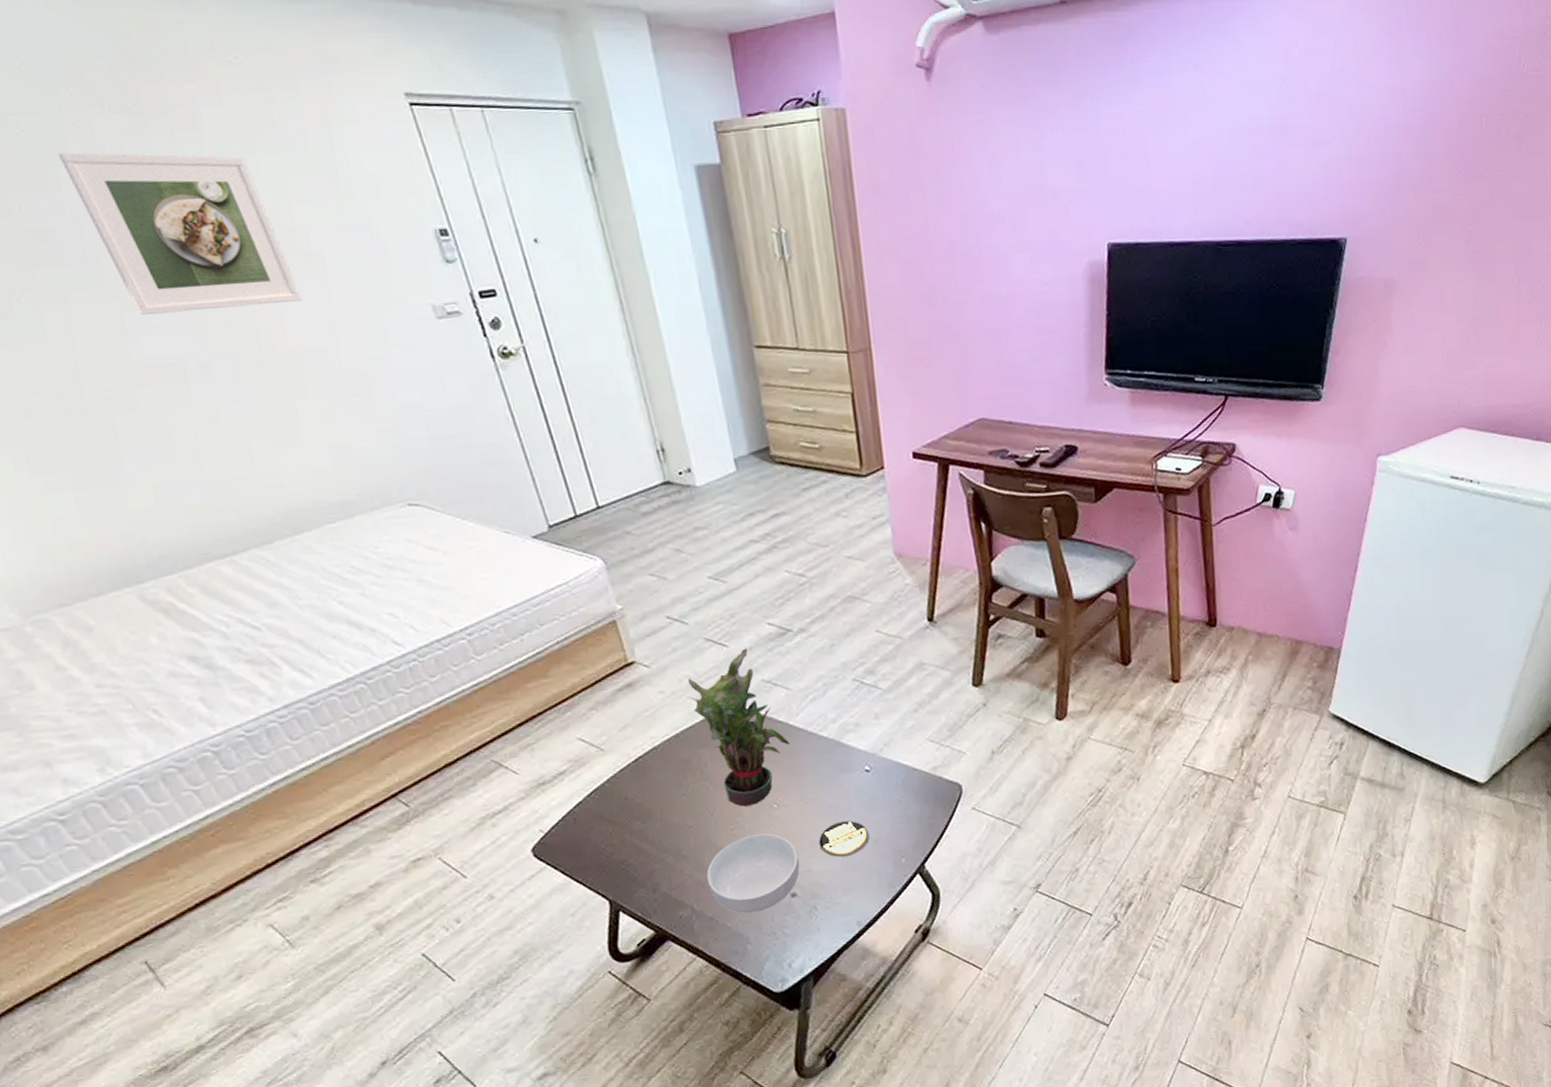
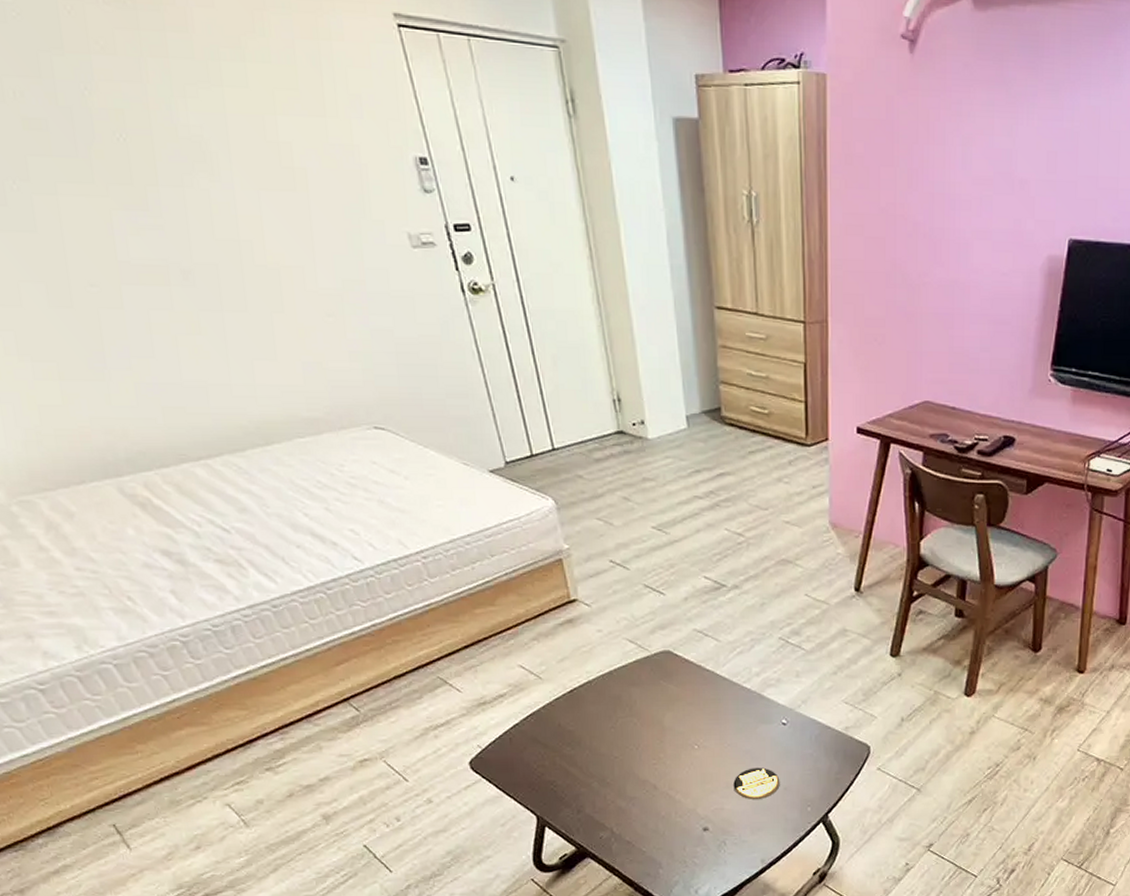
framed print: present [59,152,303,315] -> none [53,41,284,217]
potted plant: present [687,648,791,807] -> none [625,598,715,744]
cereal bowl: present [706,833,800,914] -> none [628,771,714,842]

